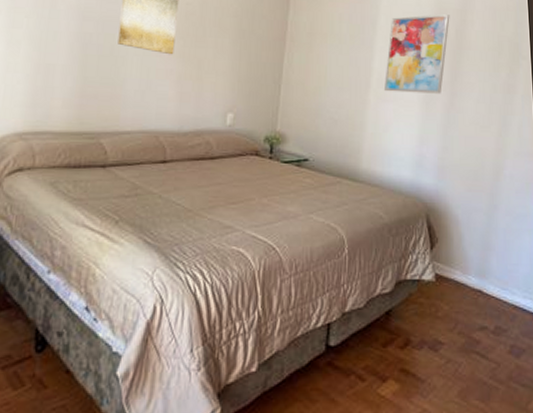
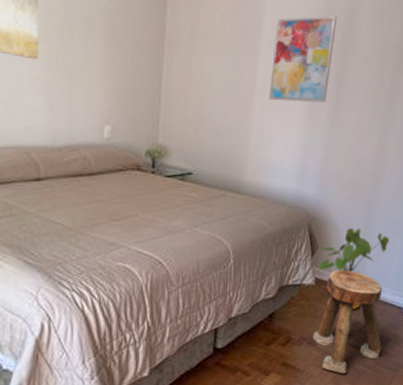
stool: none [434,267,515,388] -> present [313,270,383,374]
house plant: none [437,221,516,312] -> present [317,228,390,309]

